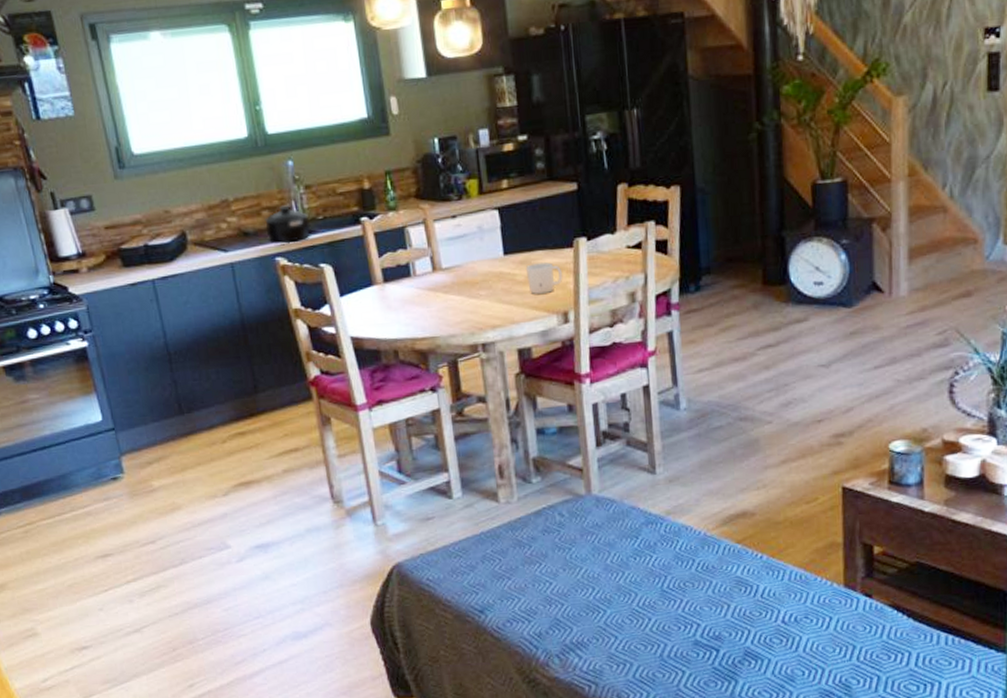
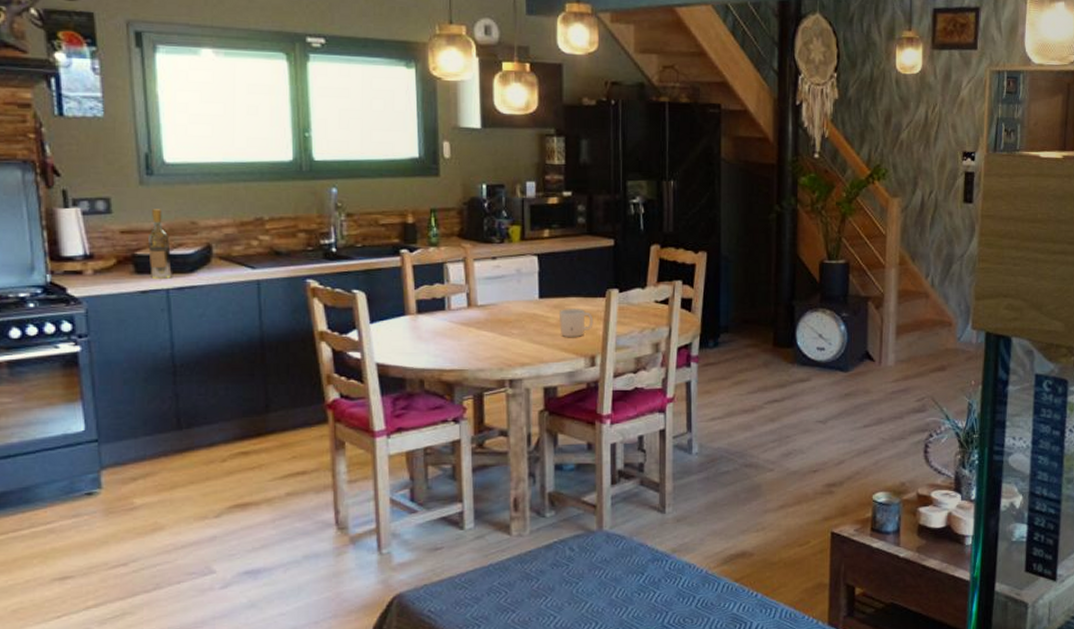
bottle: none [129,201,155,272] -> present [148,209,172,280]
saucepan: present [264,205,311,245] -> none [300,230,348,267]

